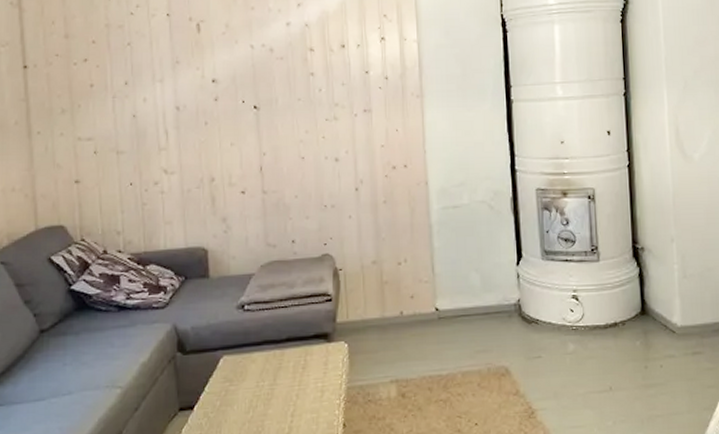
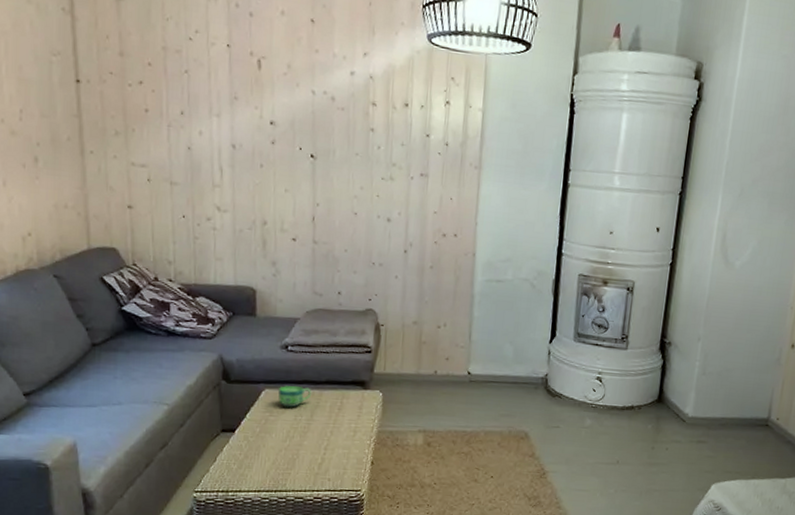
cup: none [236,347,273,374] -> present [278,386,312,408]

